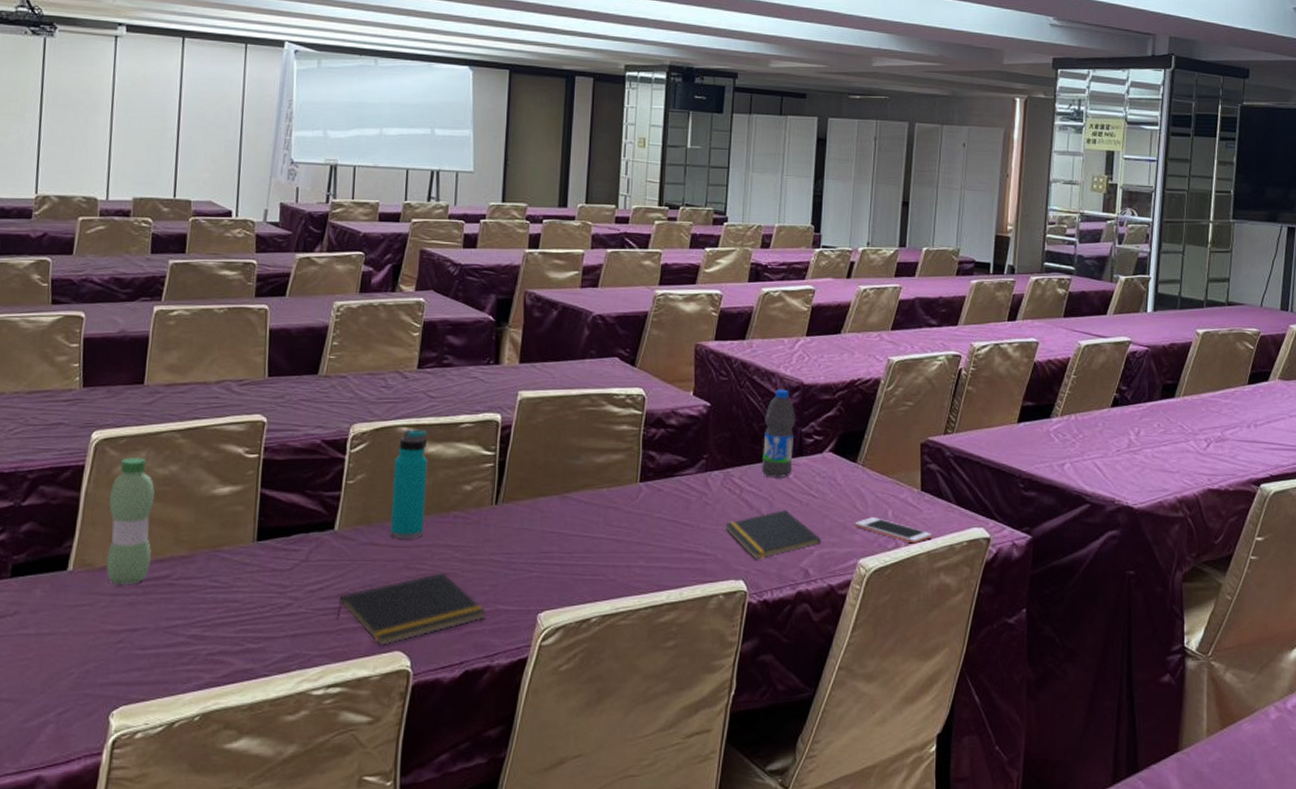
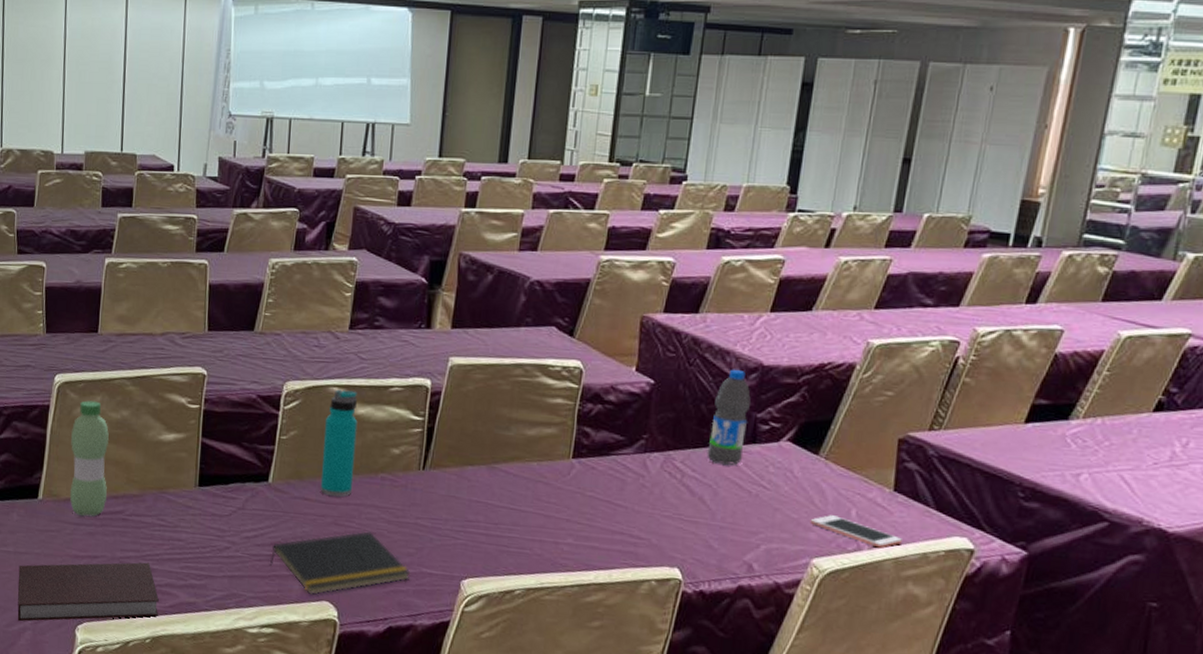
notebook: none [37,630,210,715] -> present [17,562,159,622]
notepad: present [725,510,822,560] -> none [662,499,771,550]

